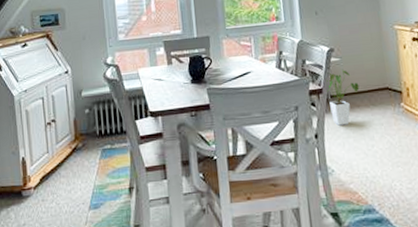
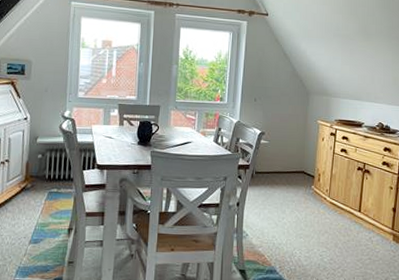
house plant: present [327,68,360,126] -> none [253,150,280,198]

